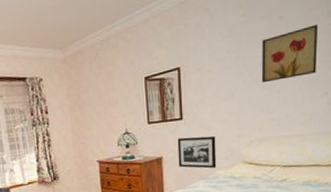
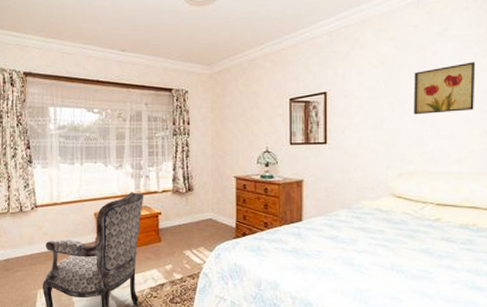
picture frame: present [177,136,217,169] -> none [320,162,362,199]

